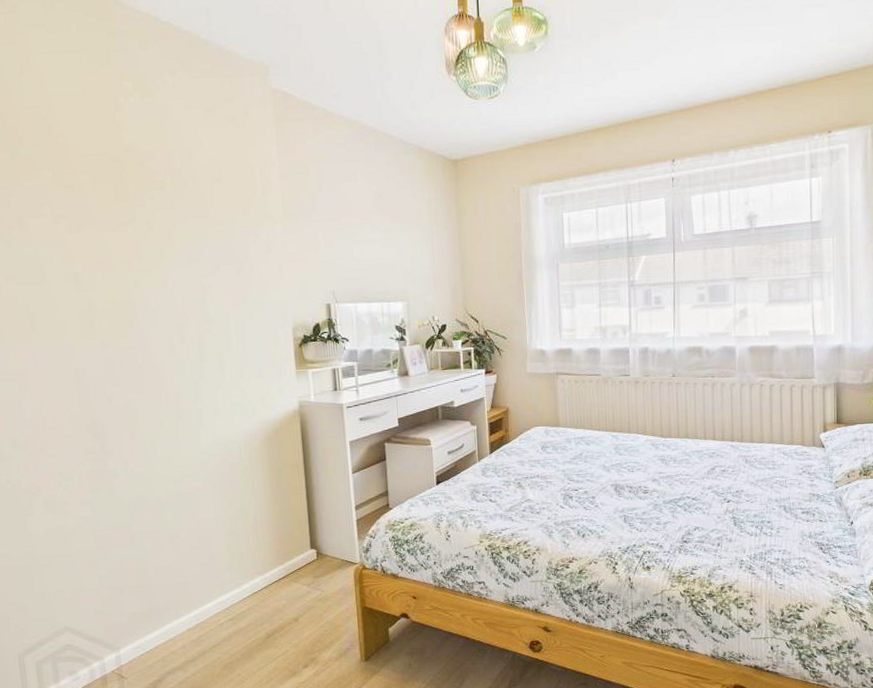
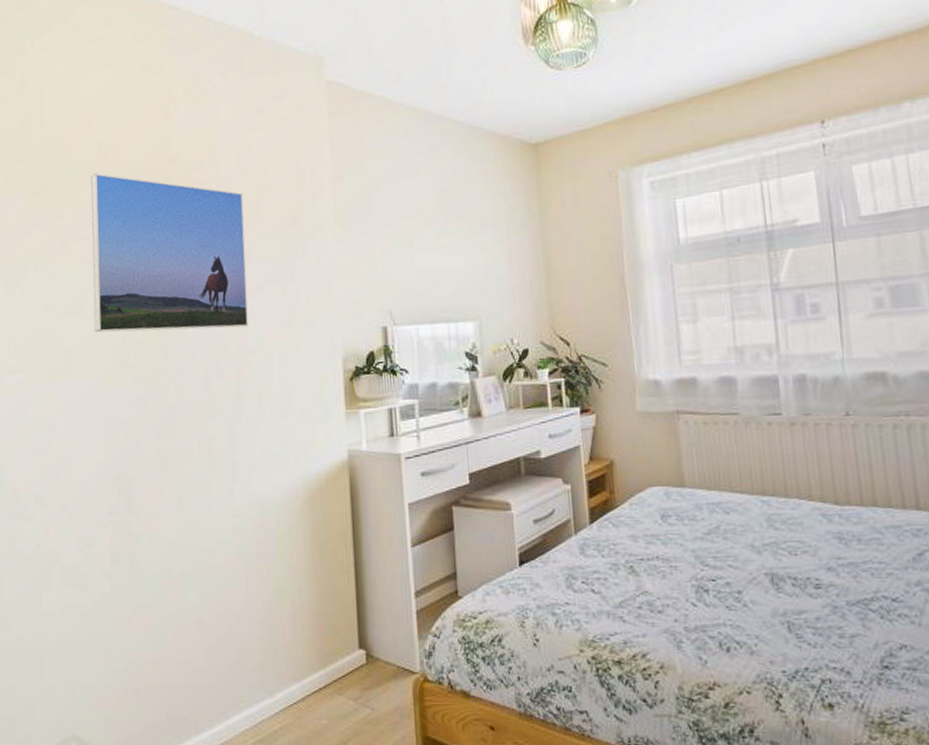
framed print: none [43,155,207,301] -> present [91,173,248,333]

